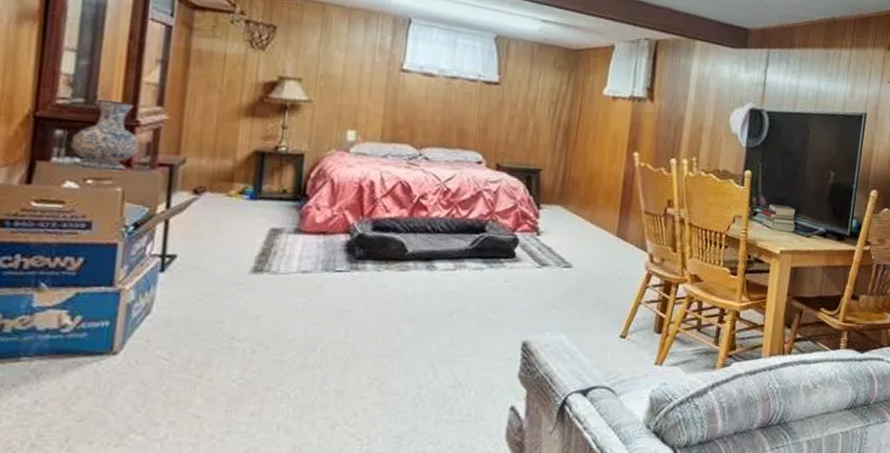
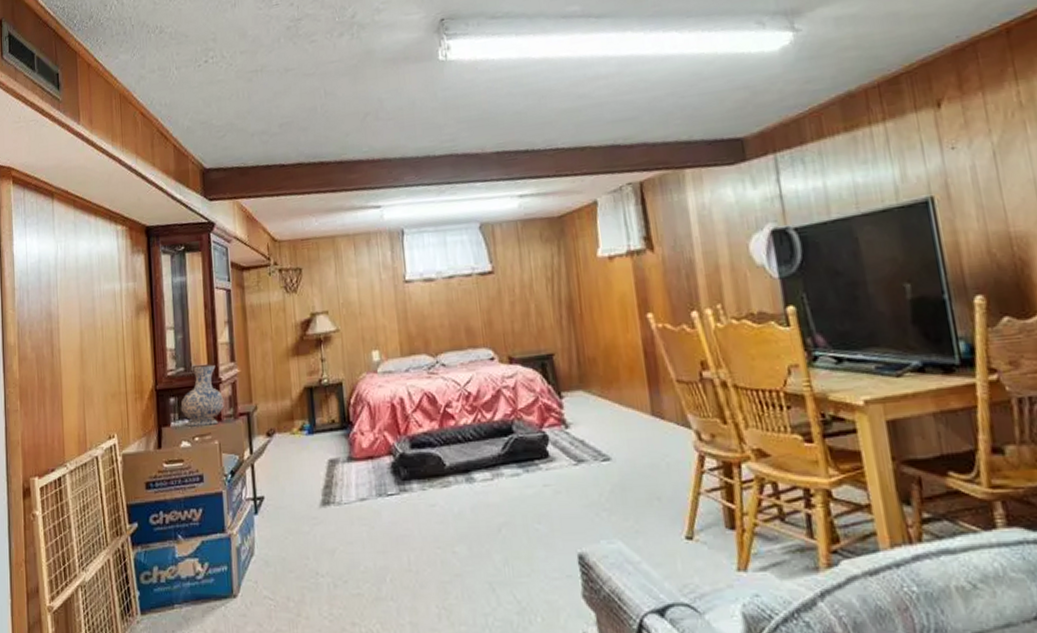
books: present [760,204,796,233] -> none [821,340,877,377]

